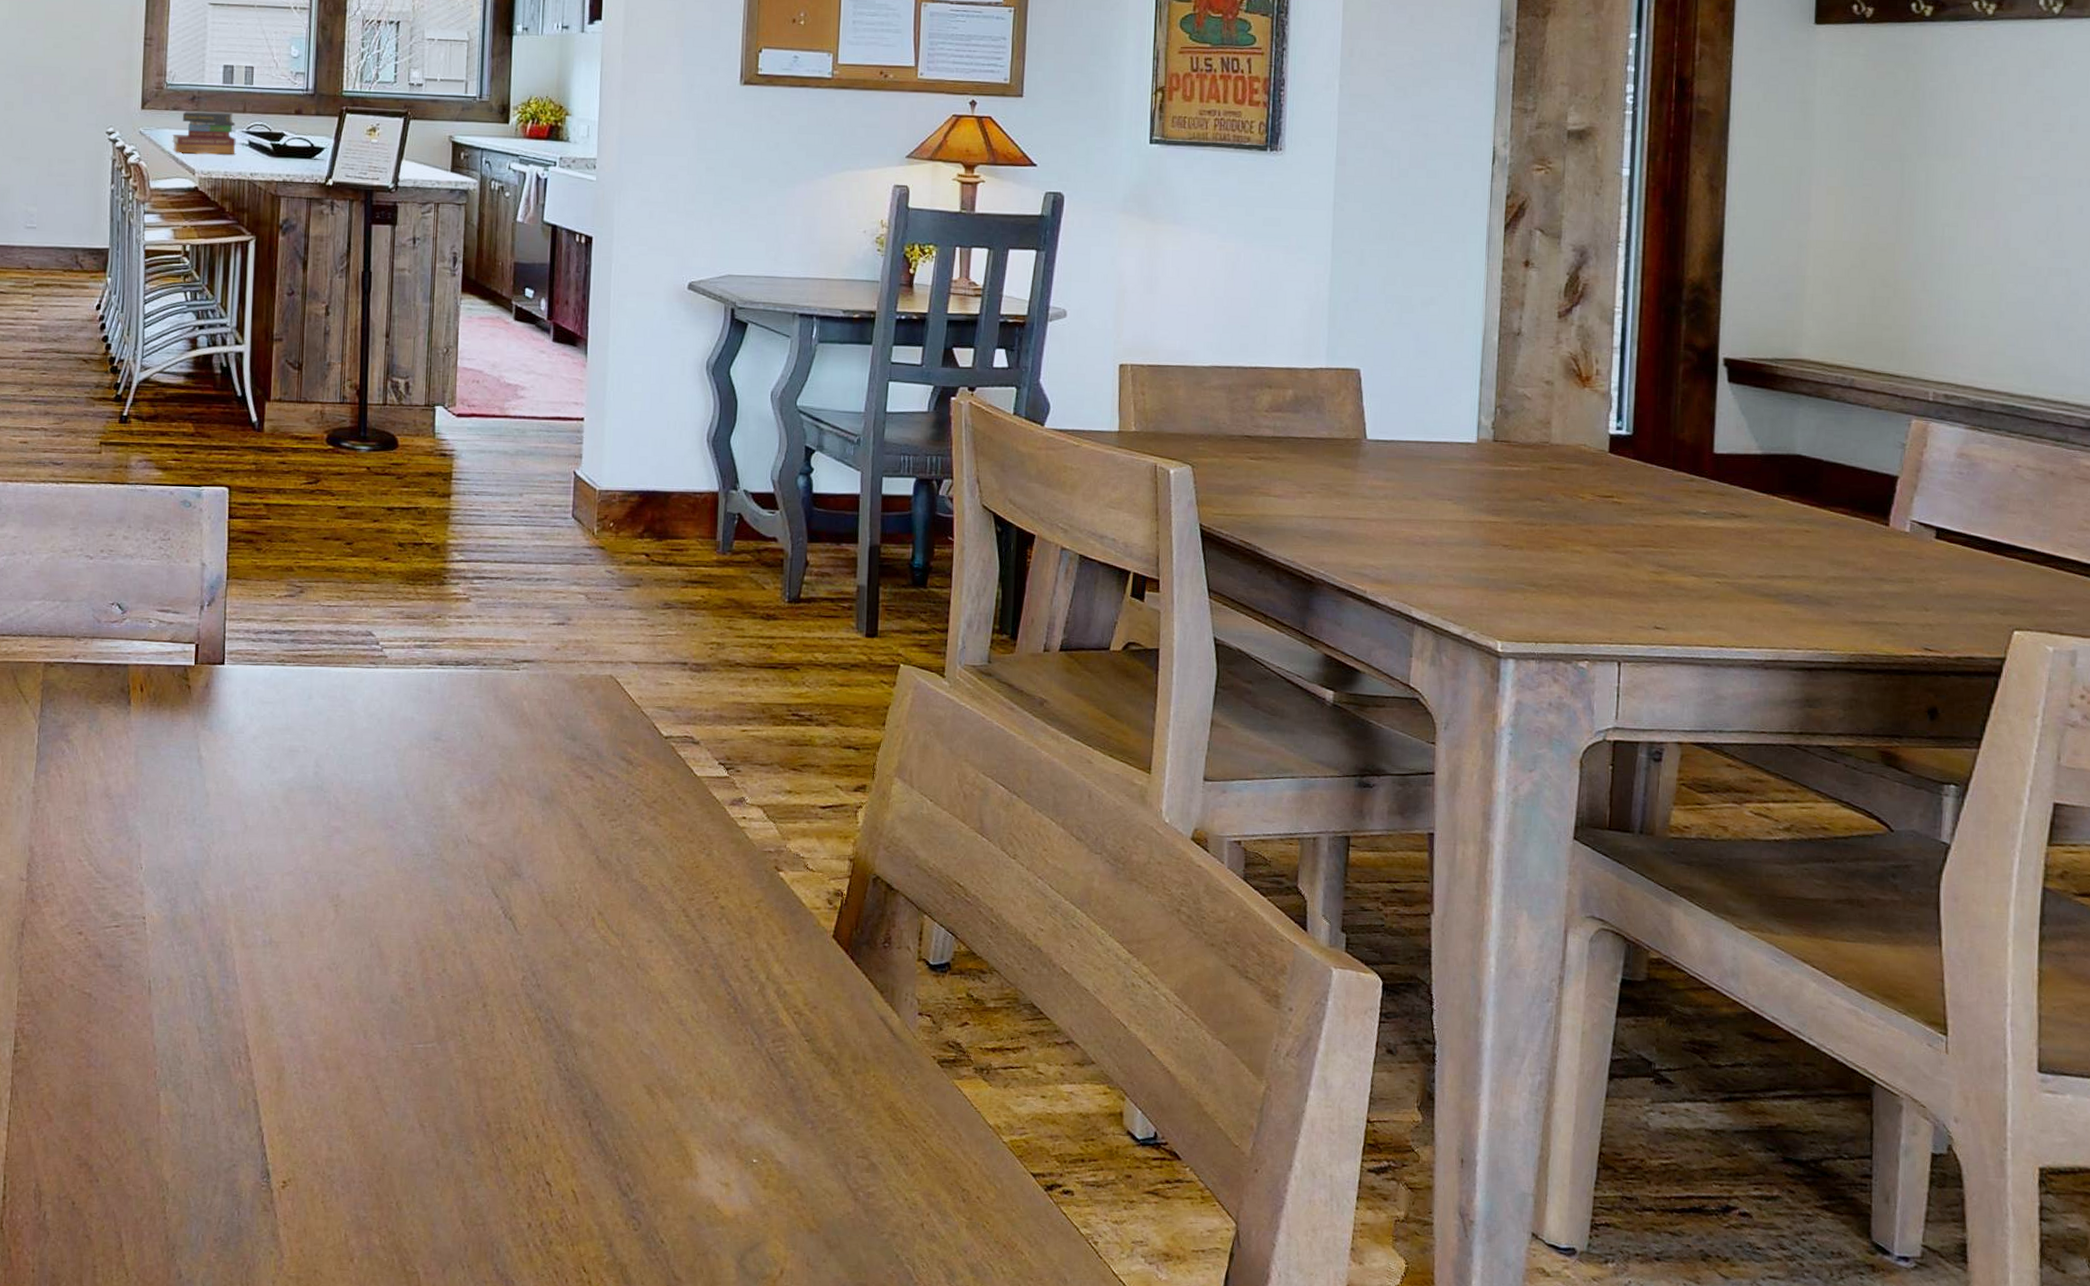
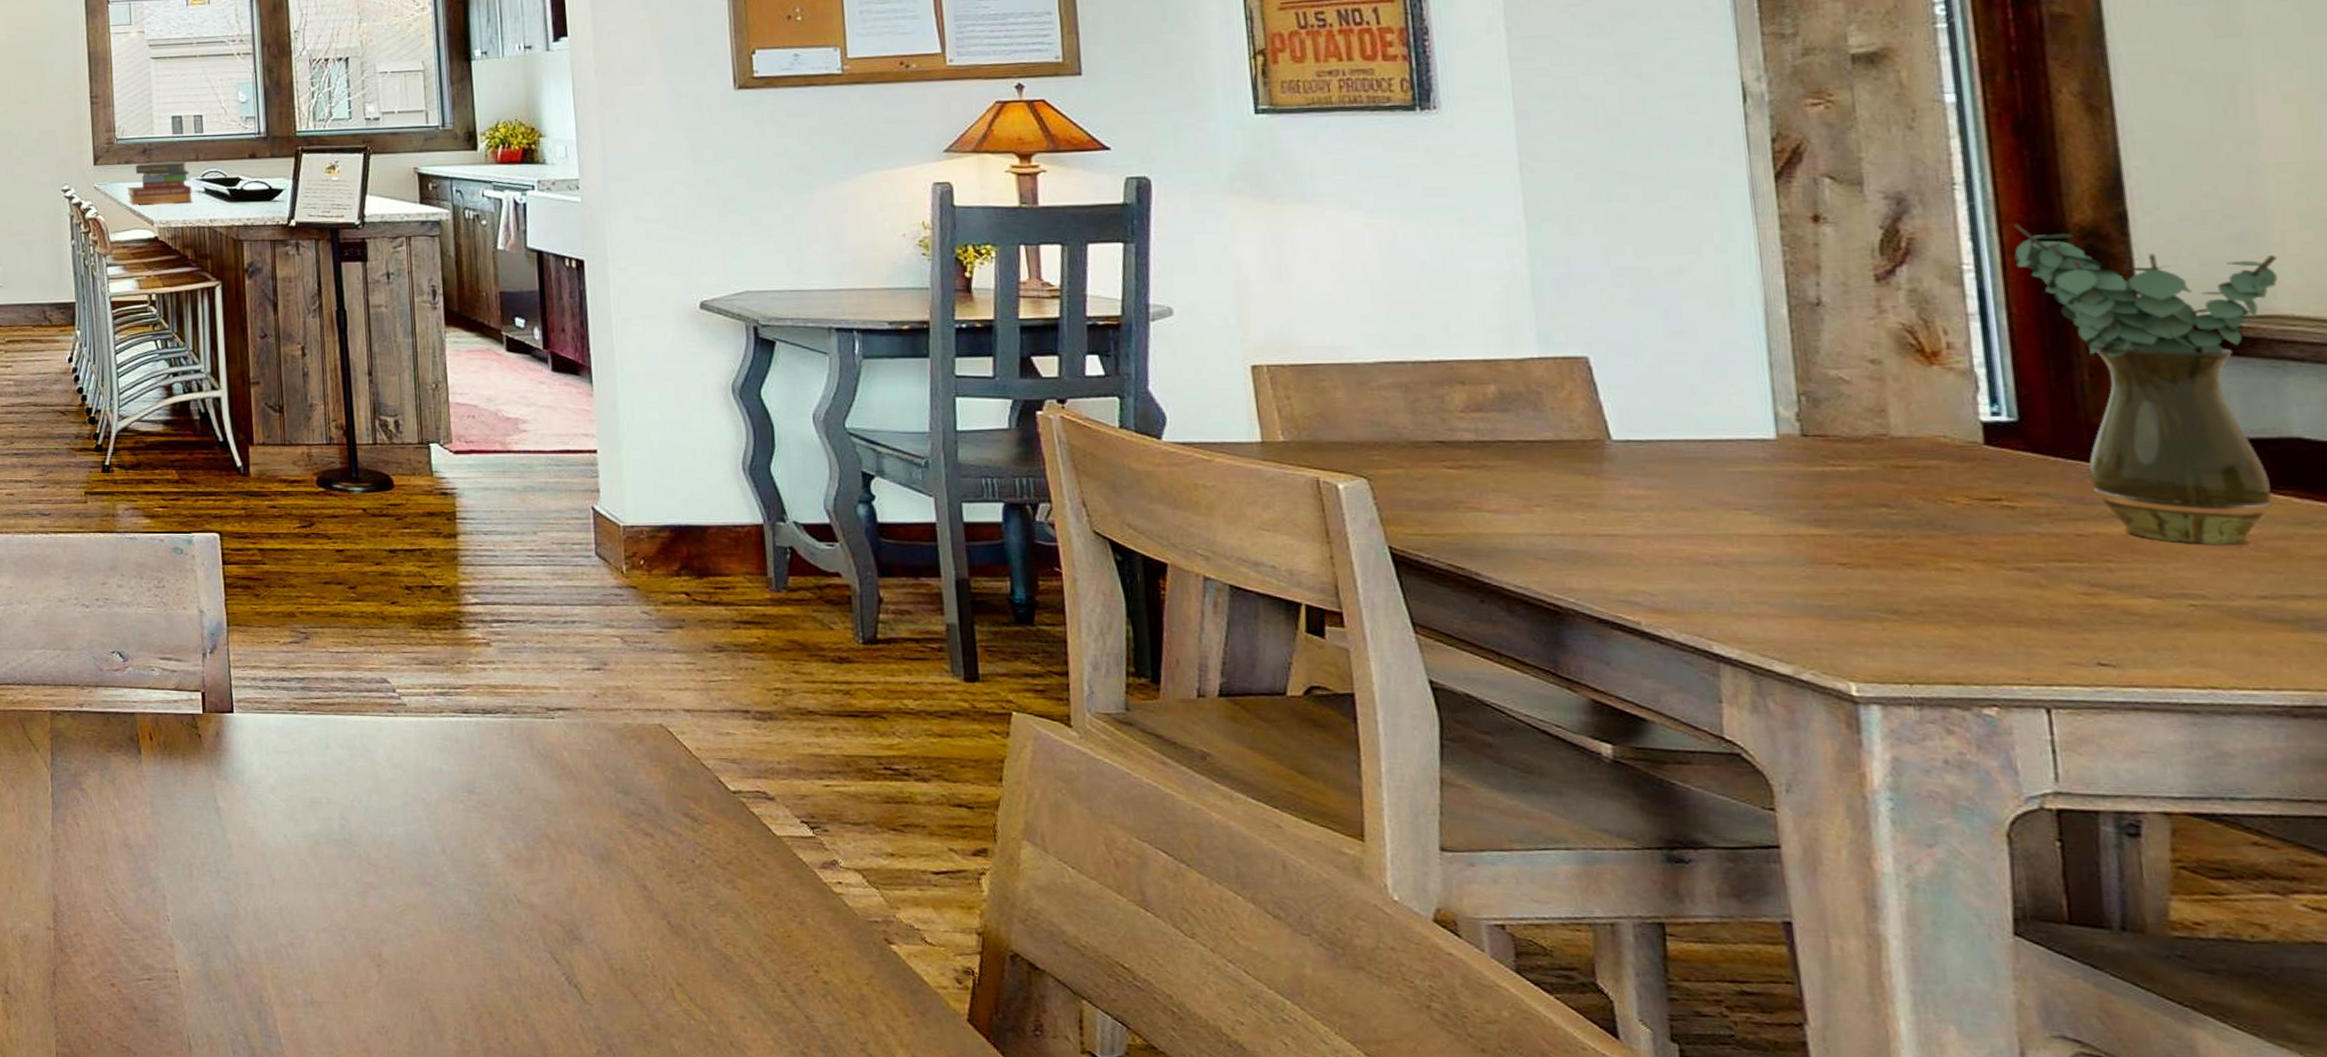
vase: none [1648,277,1807,537] -> present [2012,224,2279,546]

